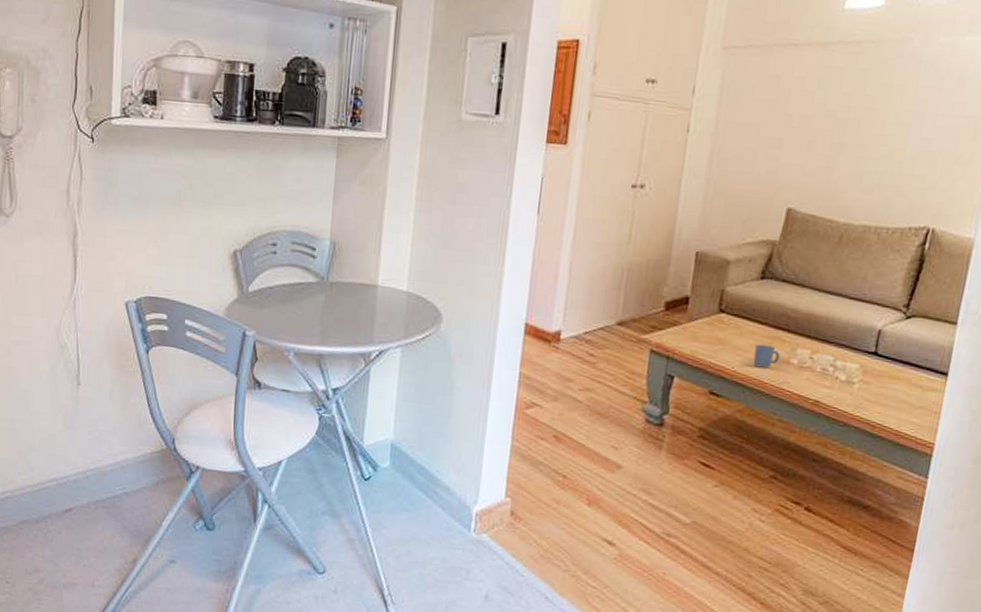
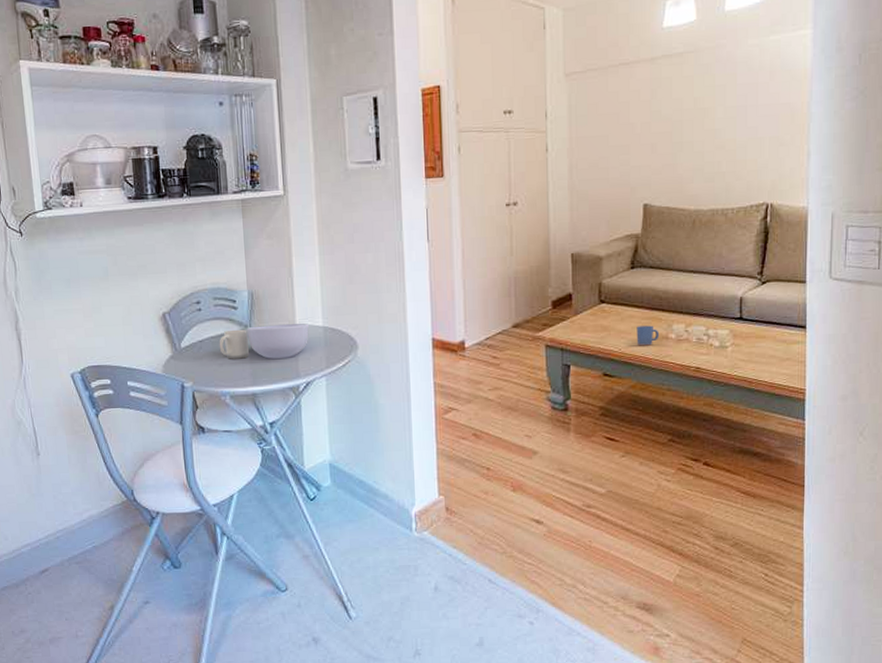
cup: none [290,280,323,315] -> present [219,329,250,361]
bowl: none [322,280,392,322] -> present [246,323,309,360]

